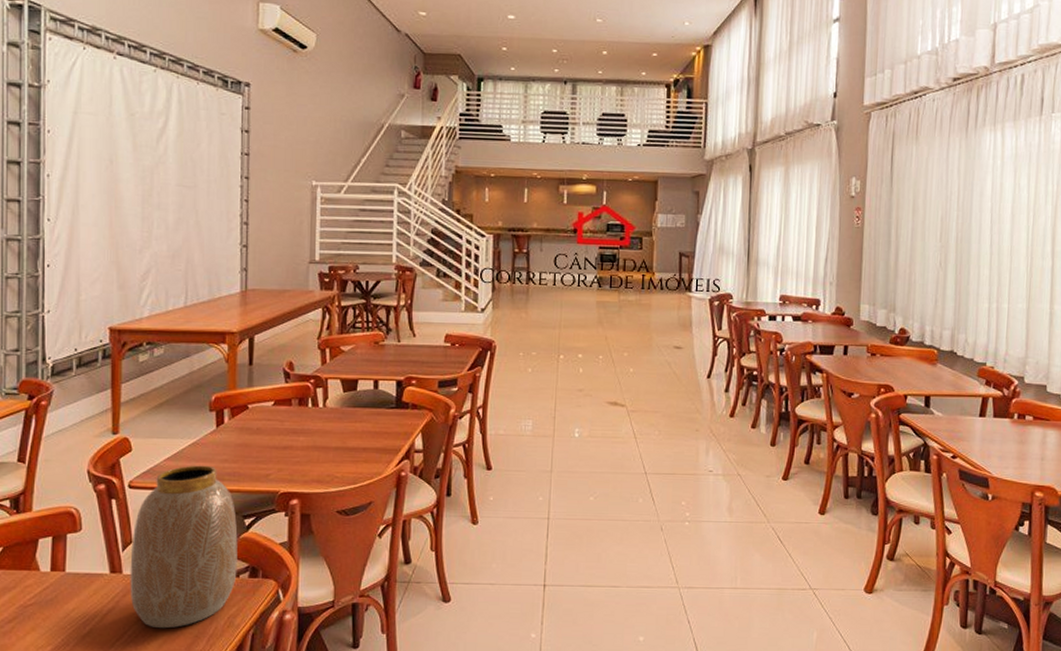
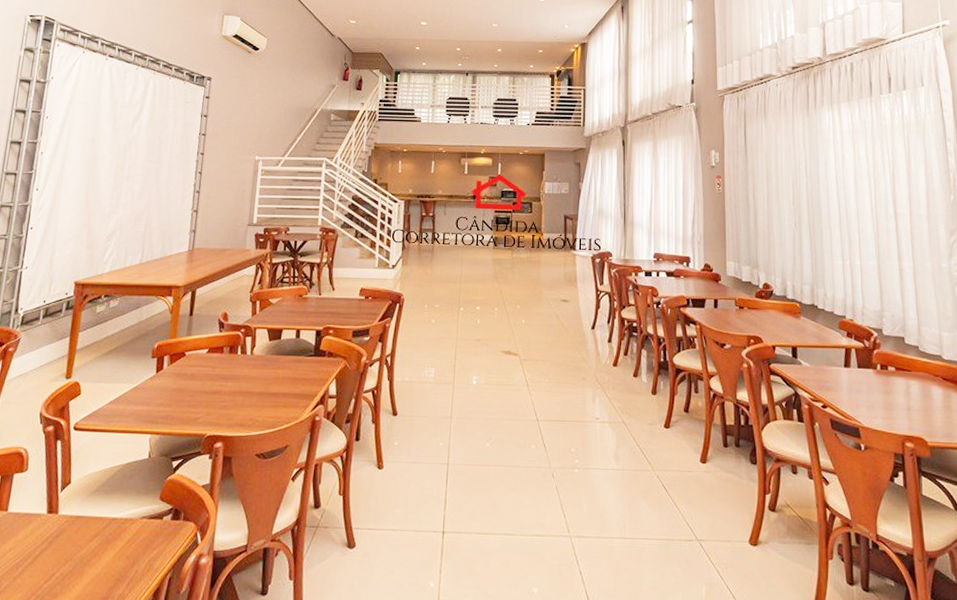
vase: present [130,465,238,629] -> none [62,408,166,571]

